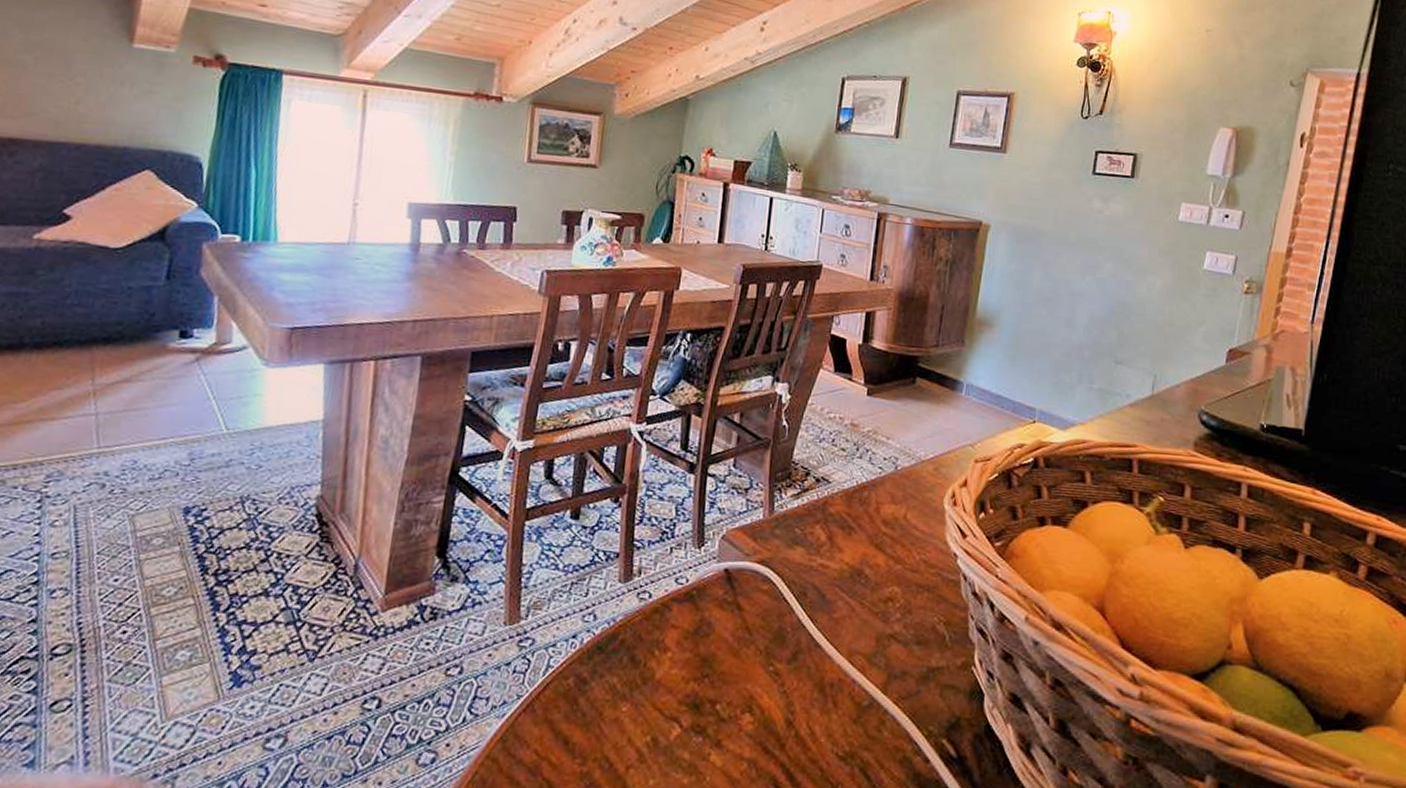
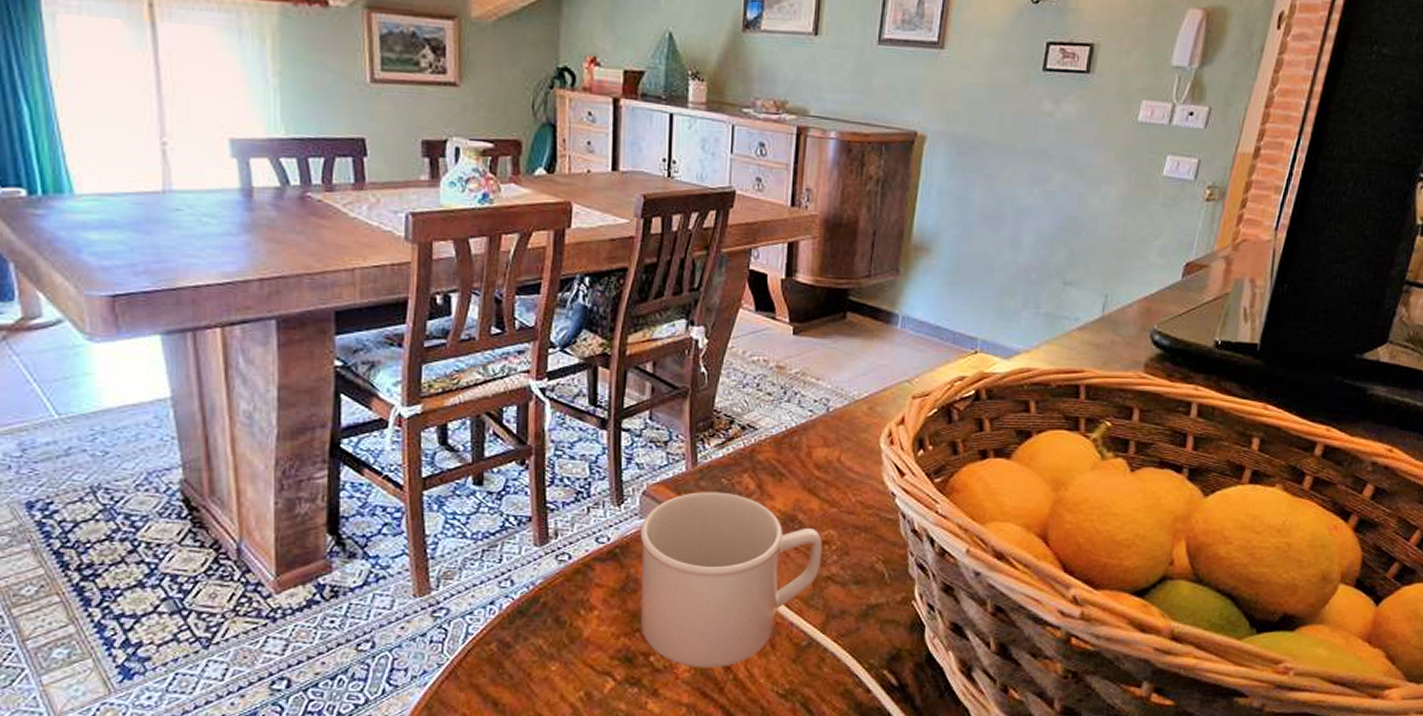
mug: none [709,539,887,723] -> present [640,492,823,669]

